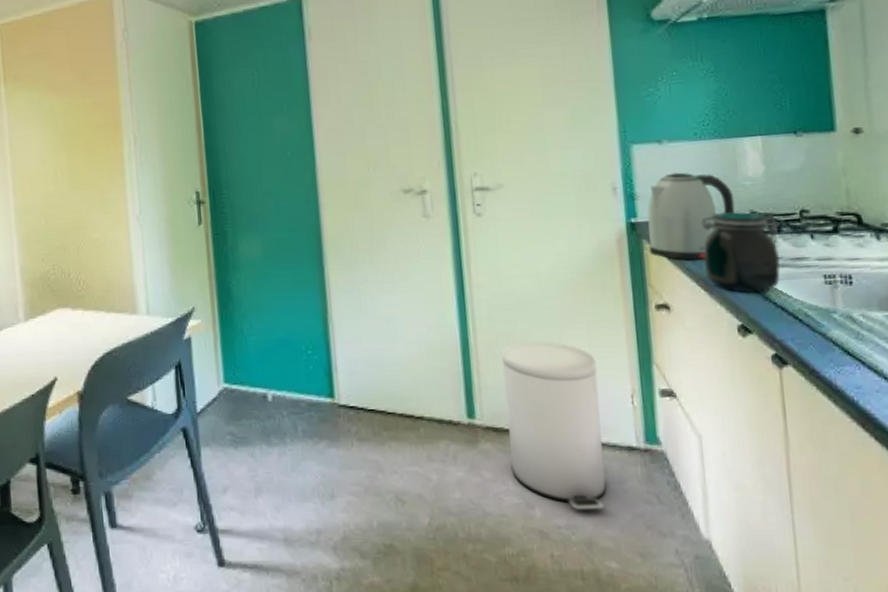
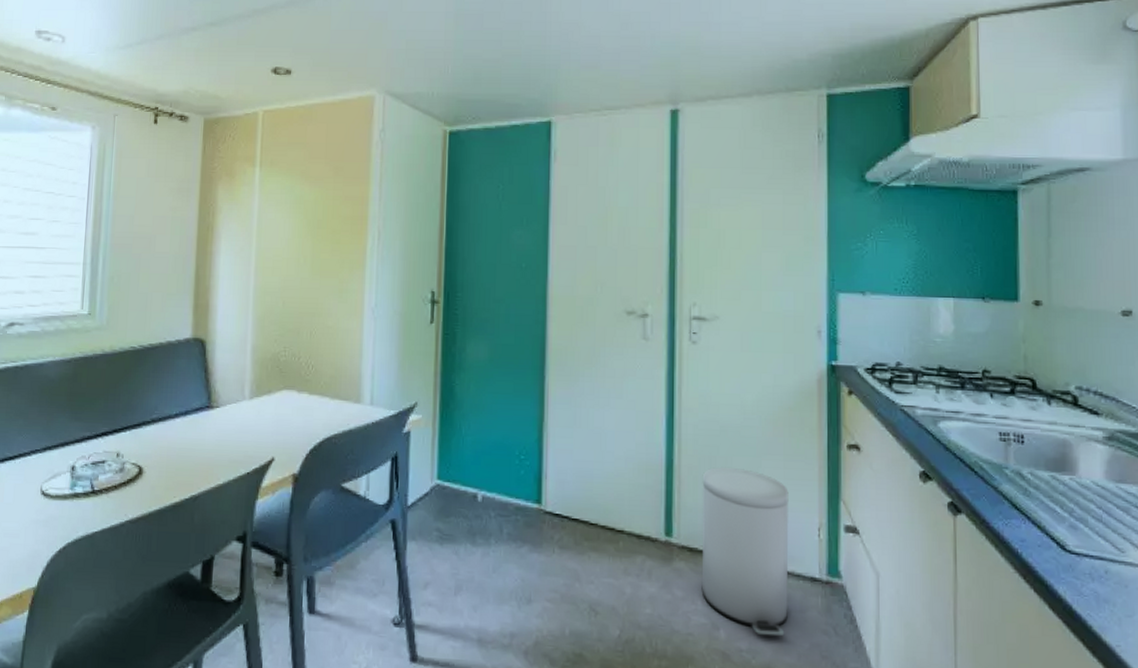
kettle: present [646,172,735,261] -> none [846,323,926,406]
jar: present [701,211,780,293] -> none [894,364,963,443]

